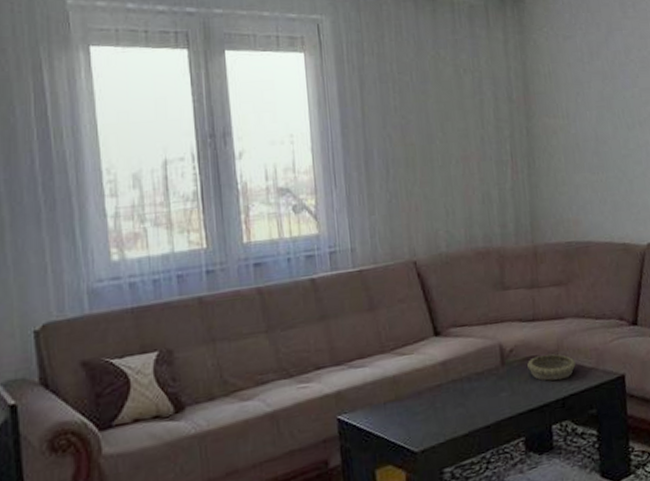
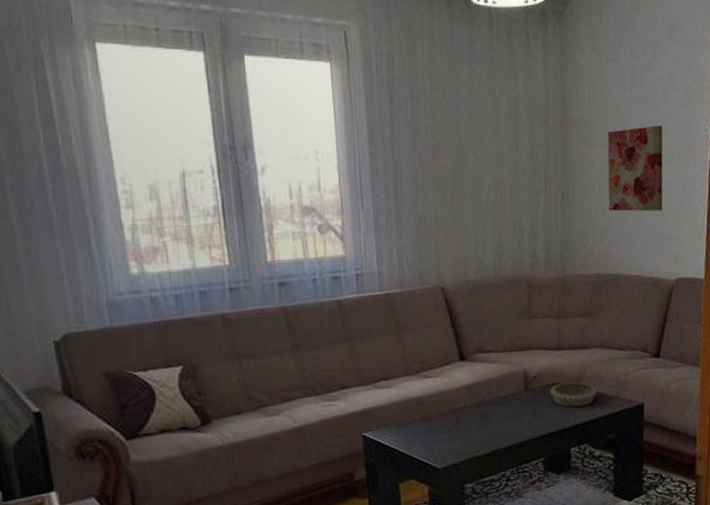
wall art: none [569,95,629,180] -> present [607,125,663,212]

